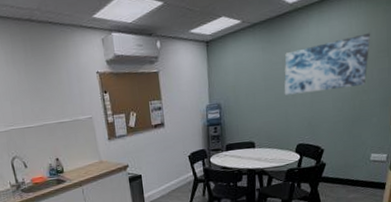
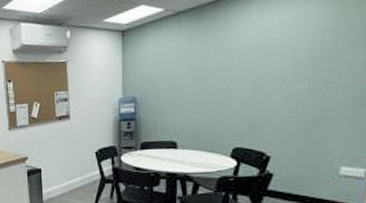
wall art: present [284,33,371,95] -> none [216,20,337,90]

